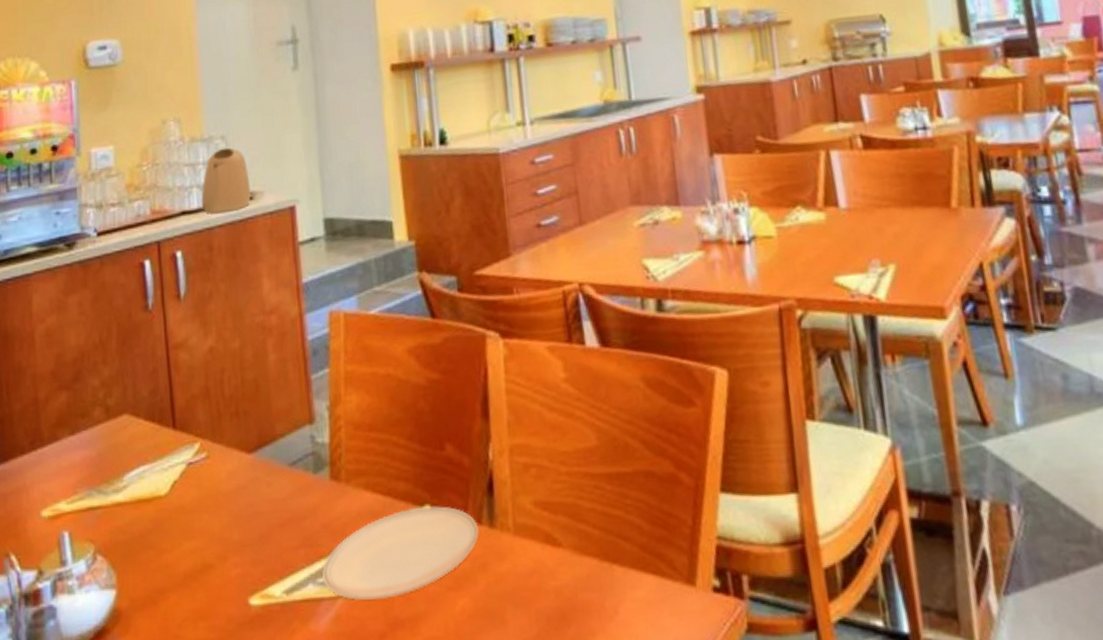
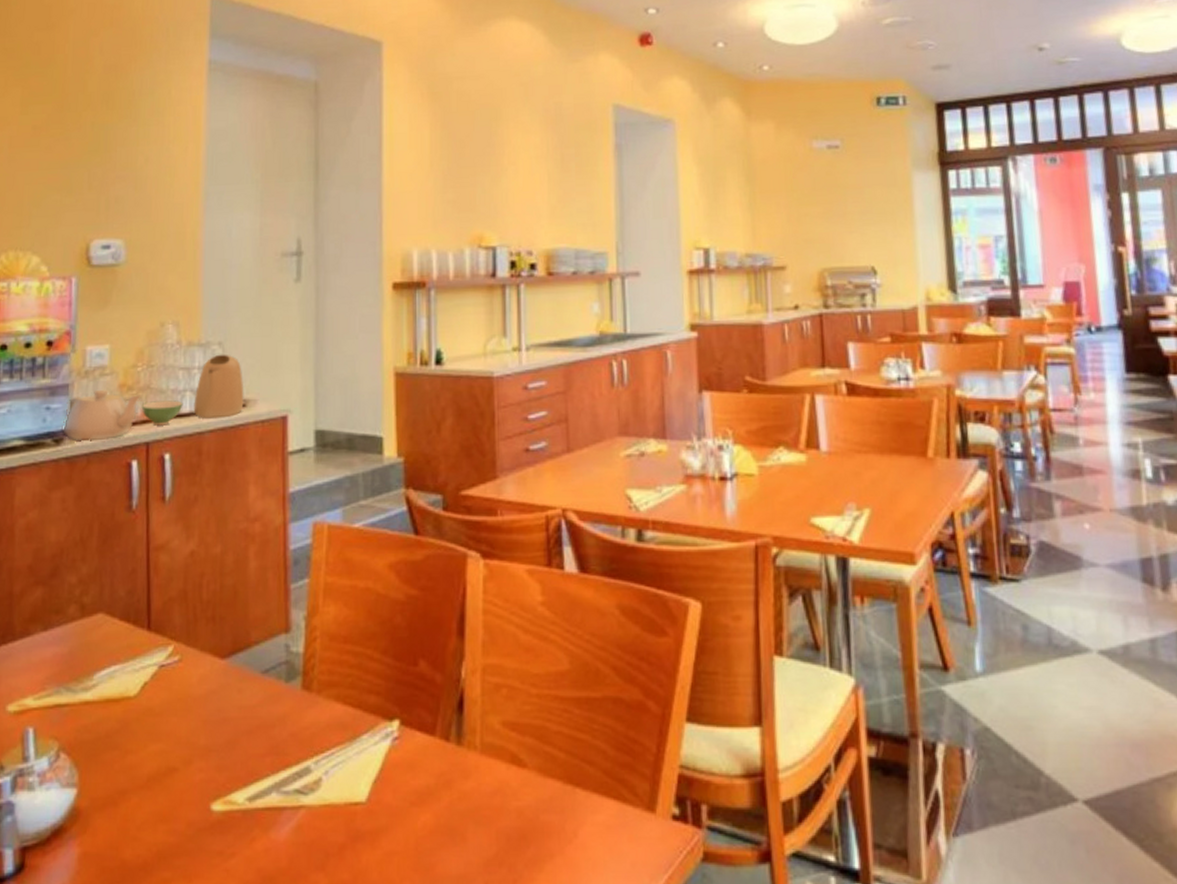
teapot: none [73,190,149,244] -> present [62,389,142,442]
bowl: none [149,197,191,224] -> present [141,400,183,426]
plate: present [322,506,479,602] -> none [287,721,446,812]

